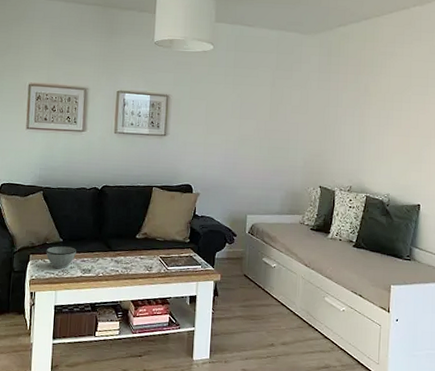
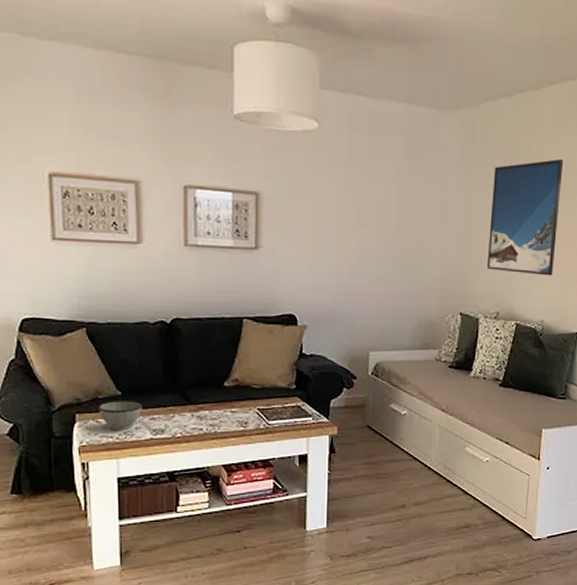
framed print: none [341,67,402,158] -> present [486,158,564,276]

